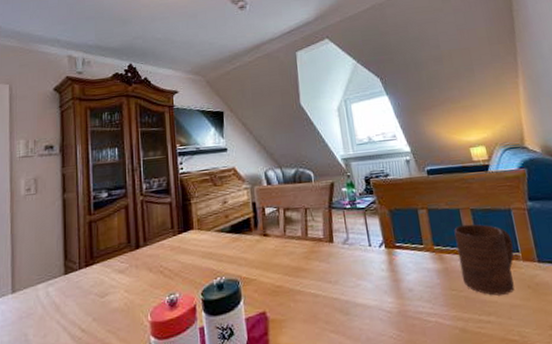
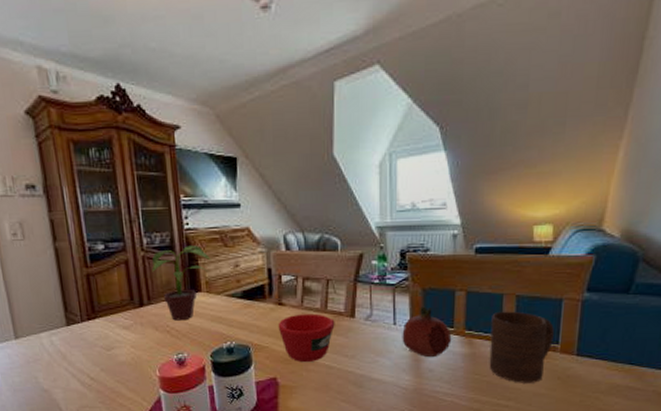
potted plant: none [149,187,202,260] -> present [152,245,211,321]
cup: none [264,241,317,293] -> present [278,313,335,363]
fruit: none [378,226,424,277] -> present [402,306,452,358]

